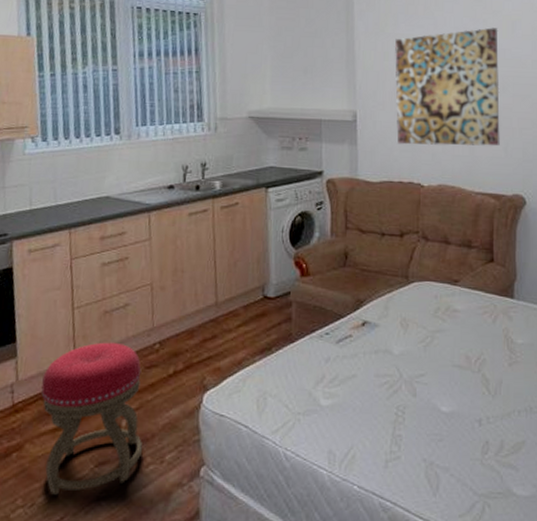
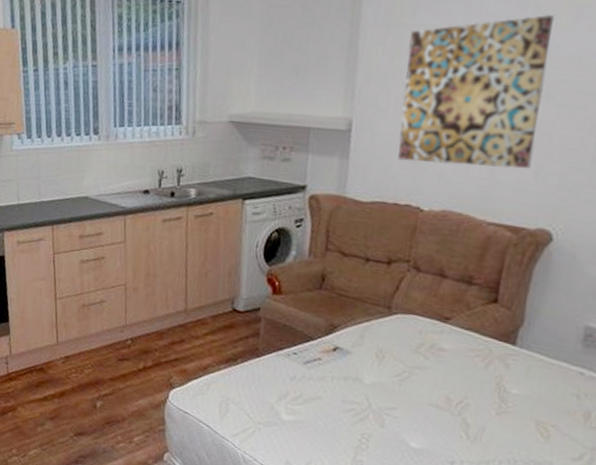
stool: present [41,342,143,495] -> none [30,332,115,453]

